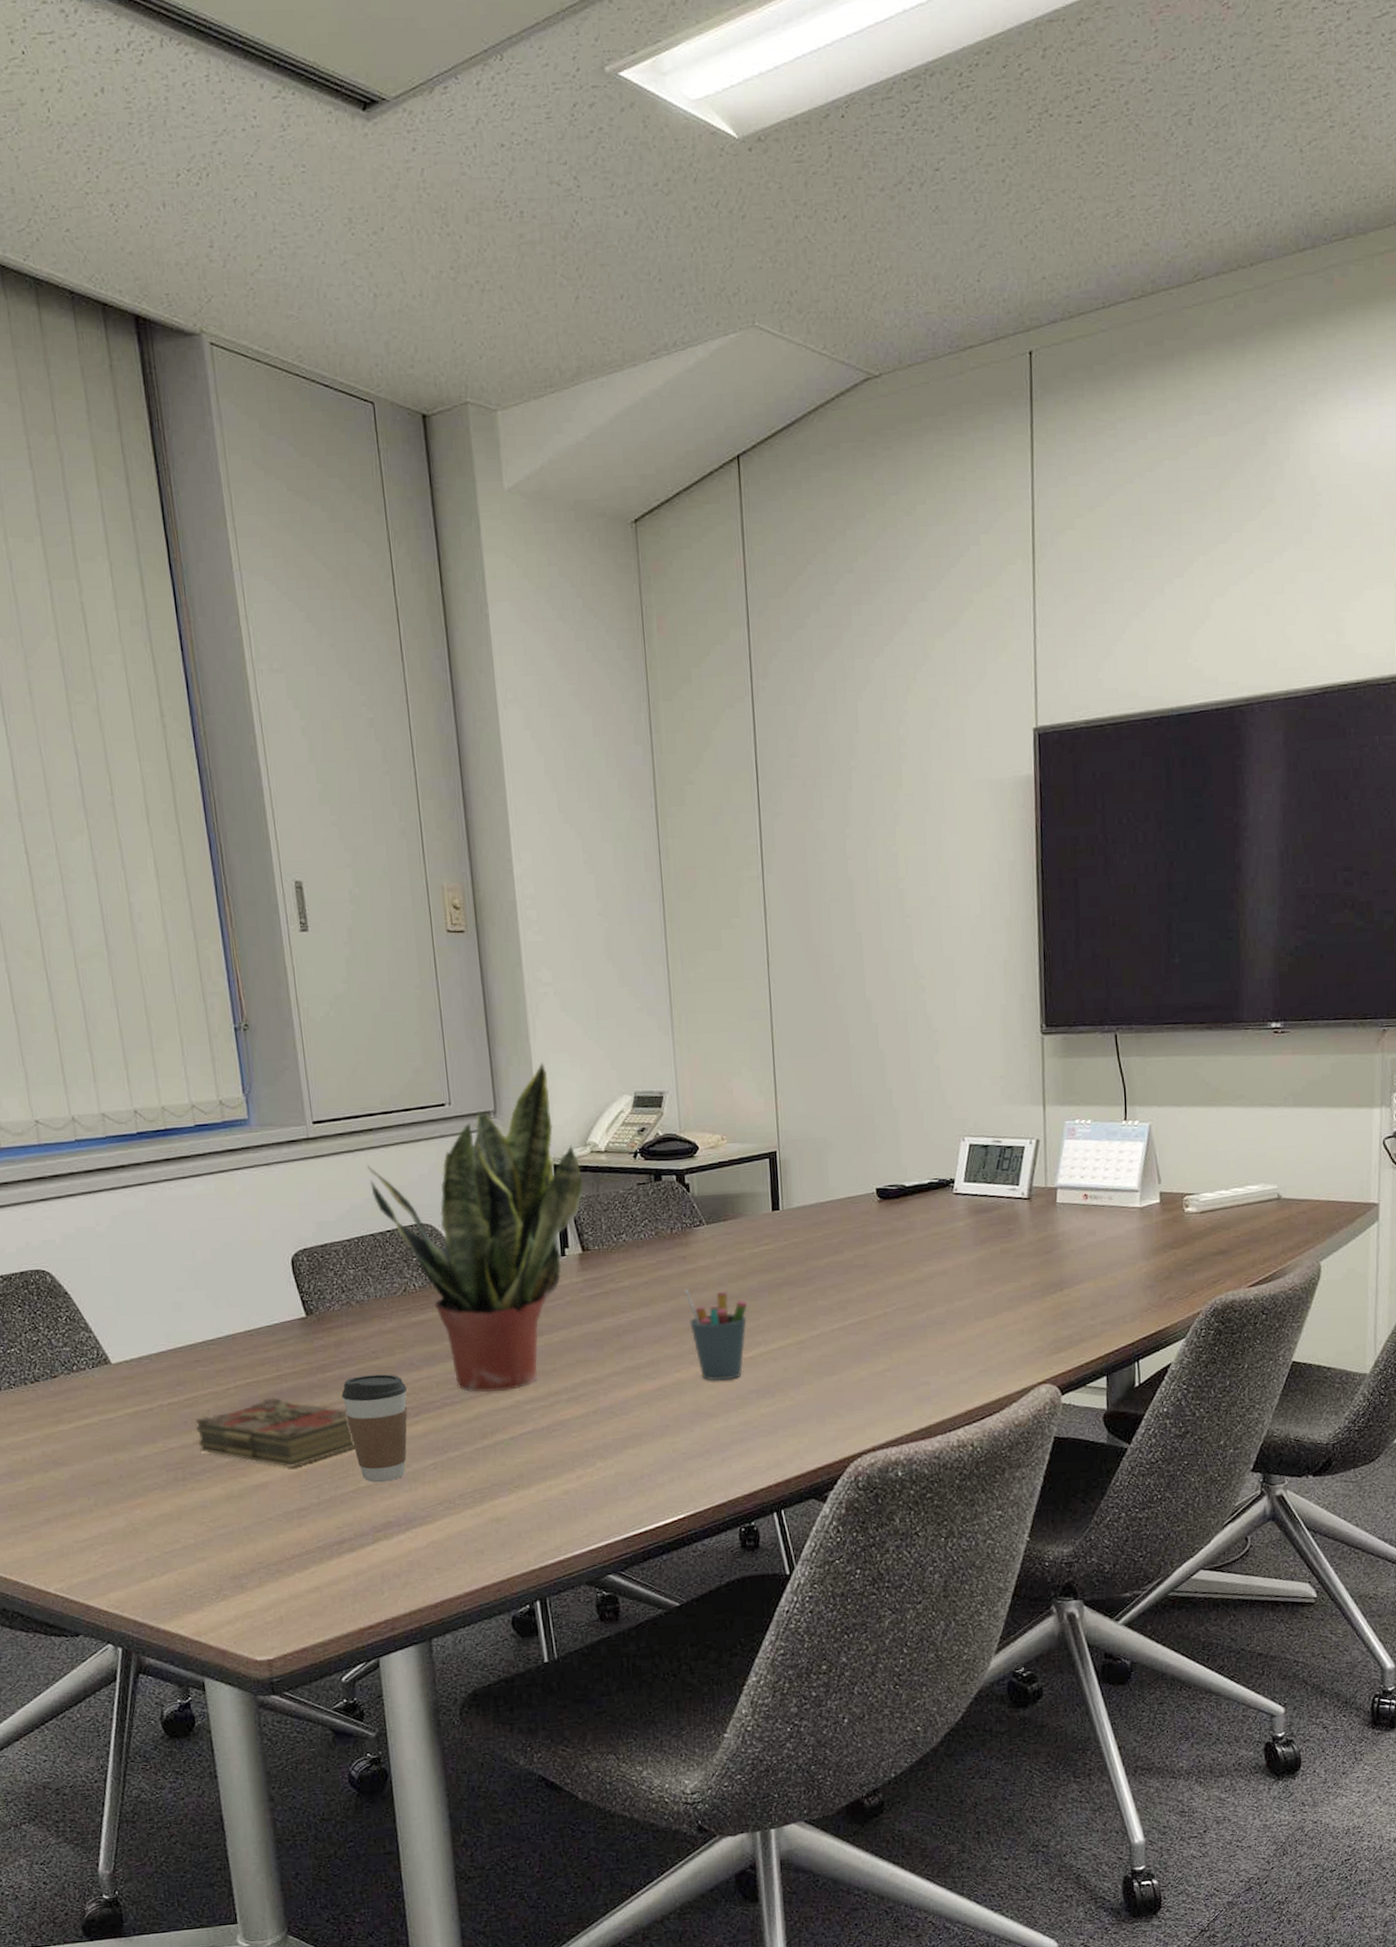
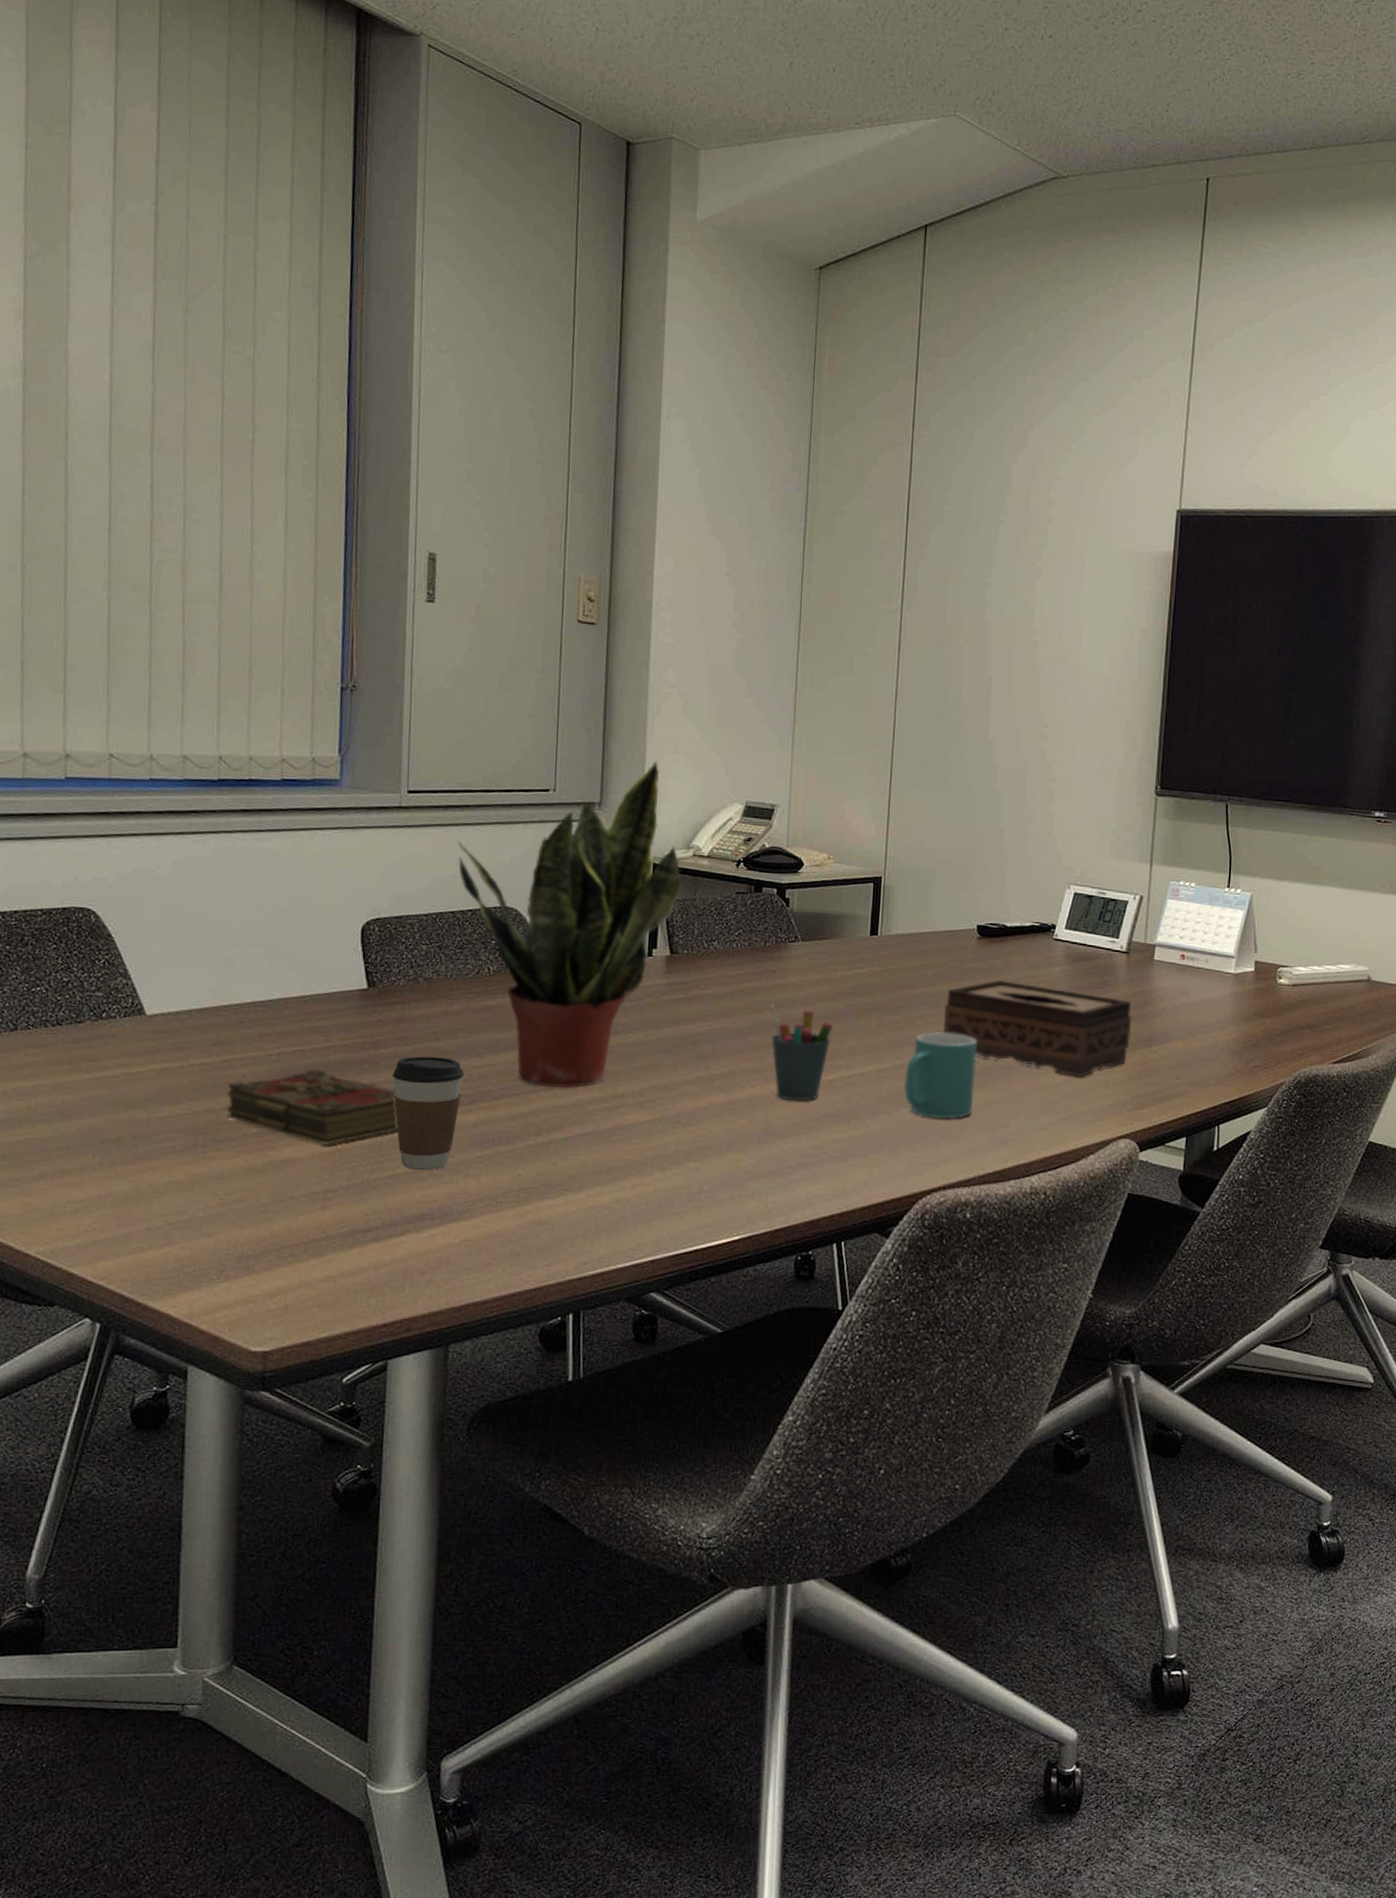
mug: none [822,1298,893,1383] -> present [904,1032,977,1120]
tissue box: none [852,1240,1042,1328] -> present [942,979,1132,1077]

